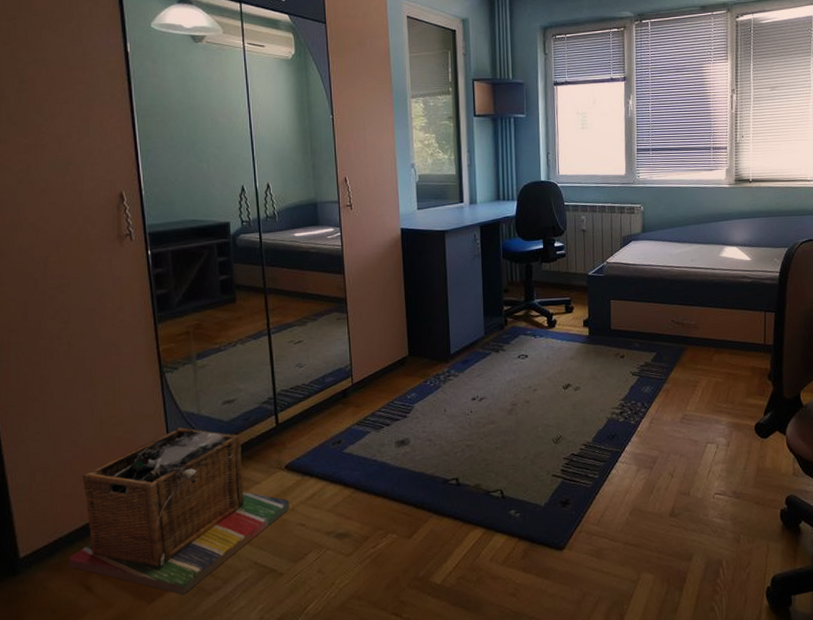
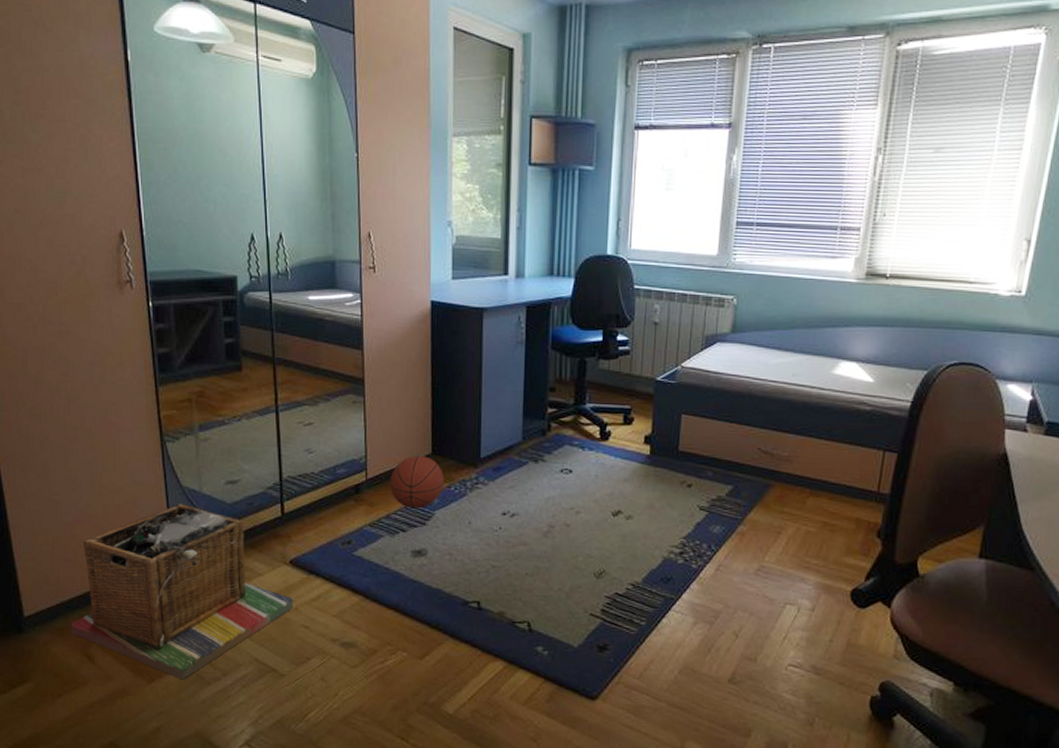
basketball: none [373,358,421,405] -> present [390,455,445,509]

